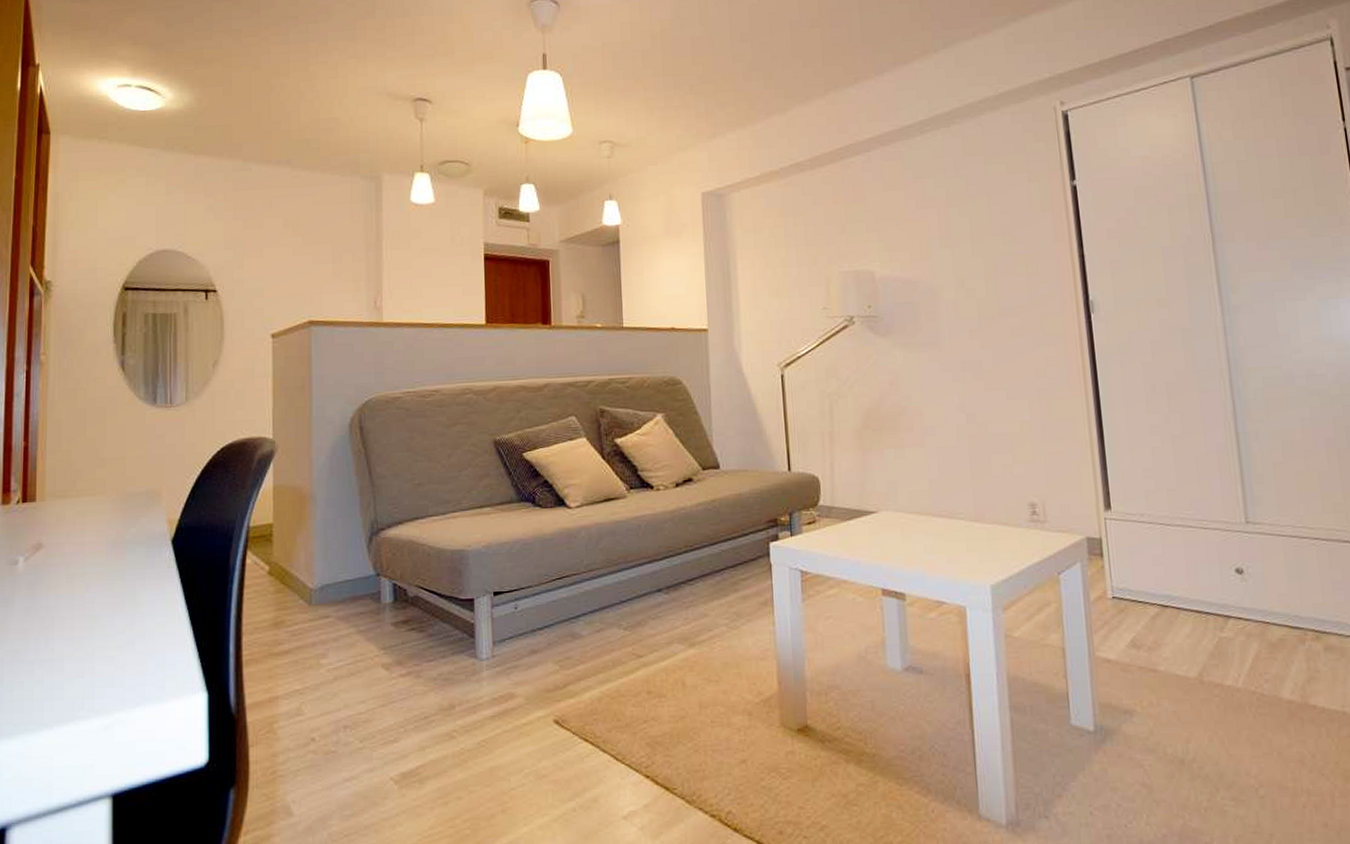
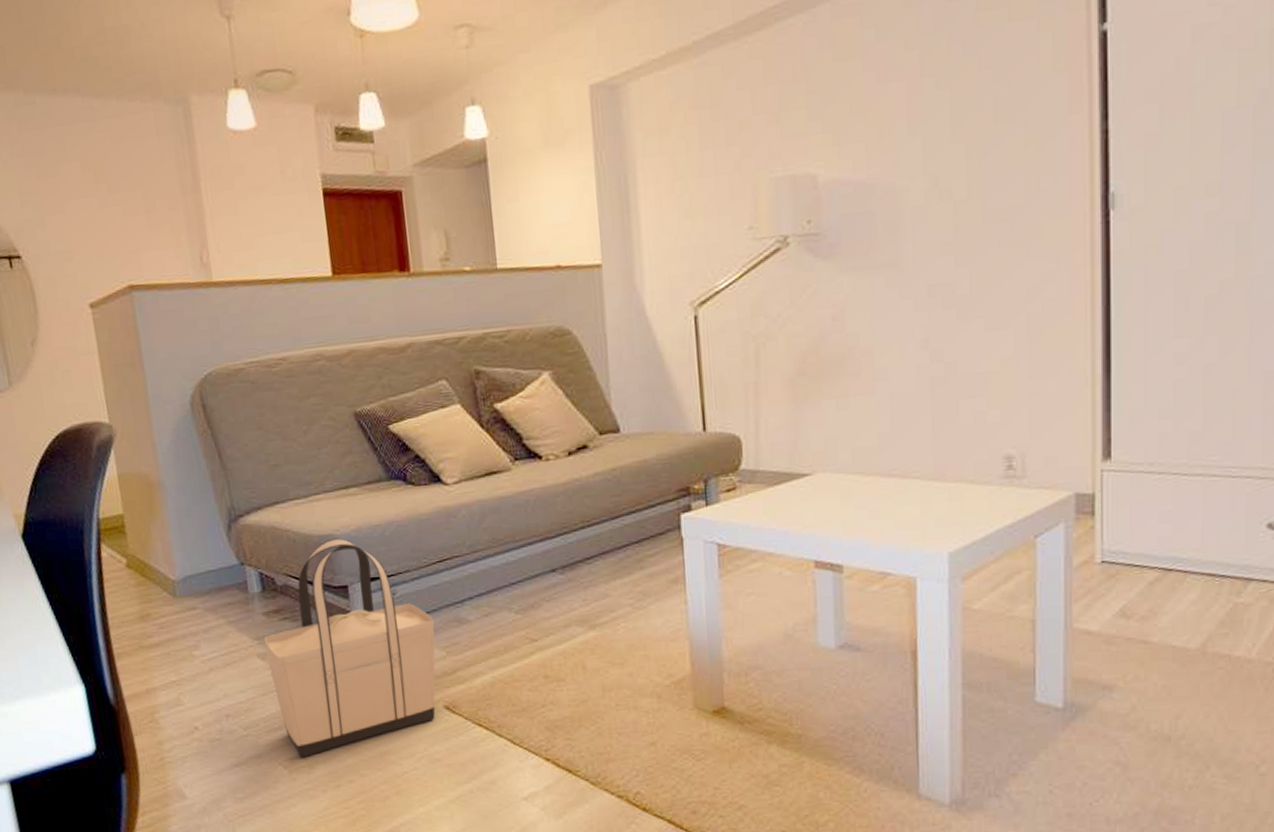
shopping bag: none [390,553,550,773] -> present [264,537,436,758]

